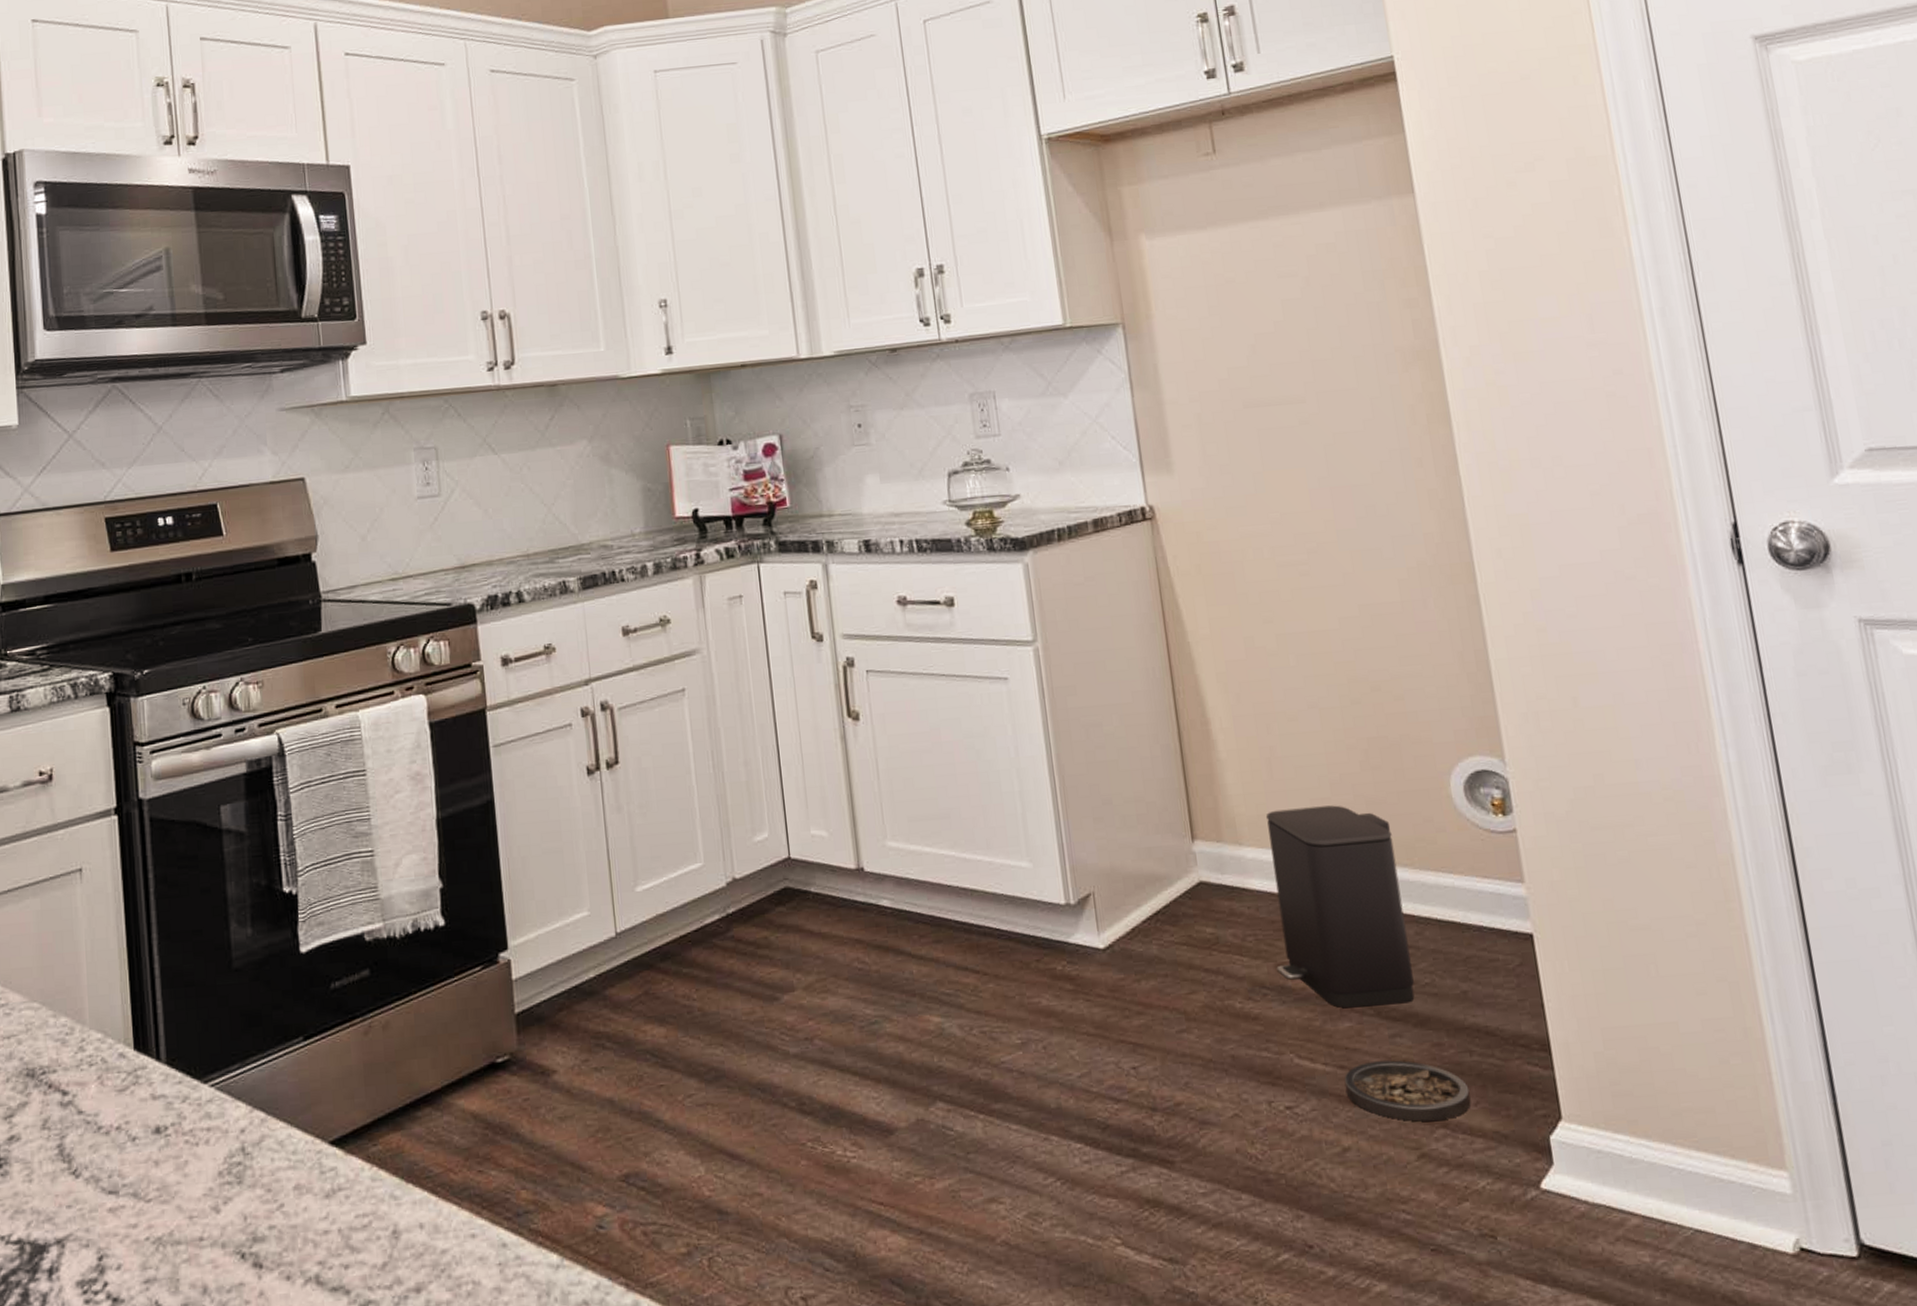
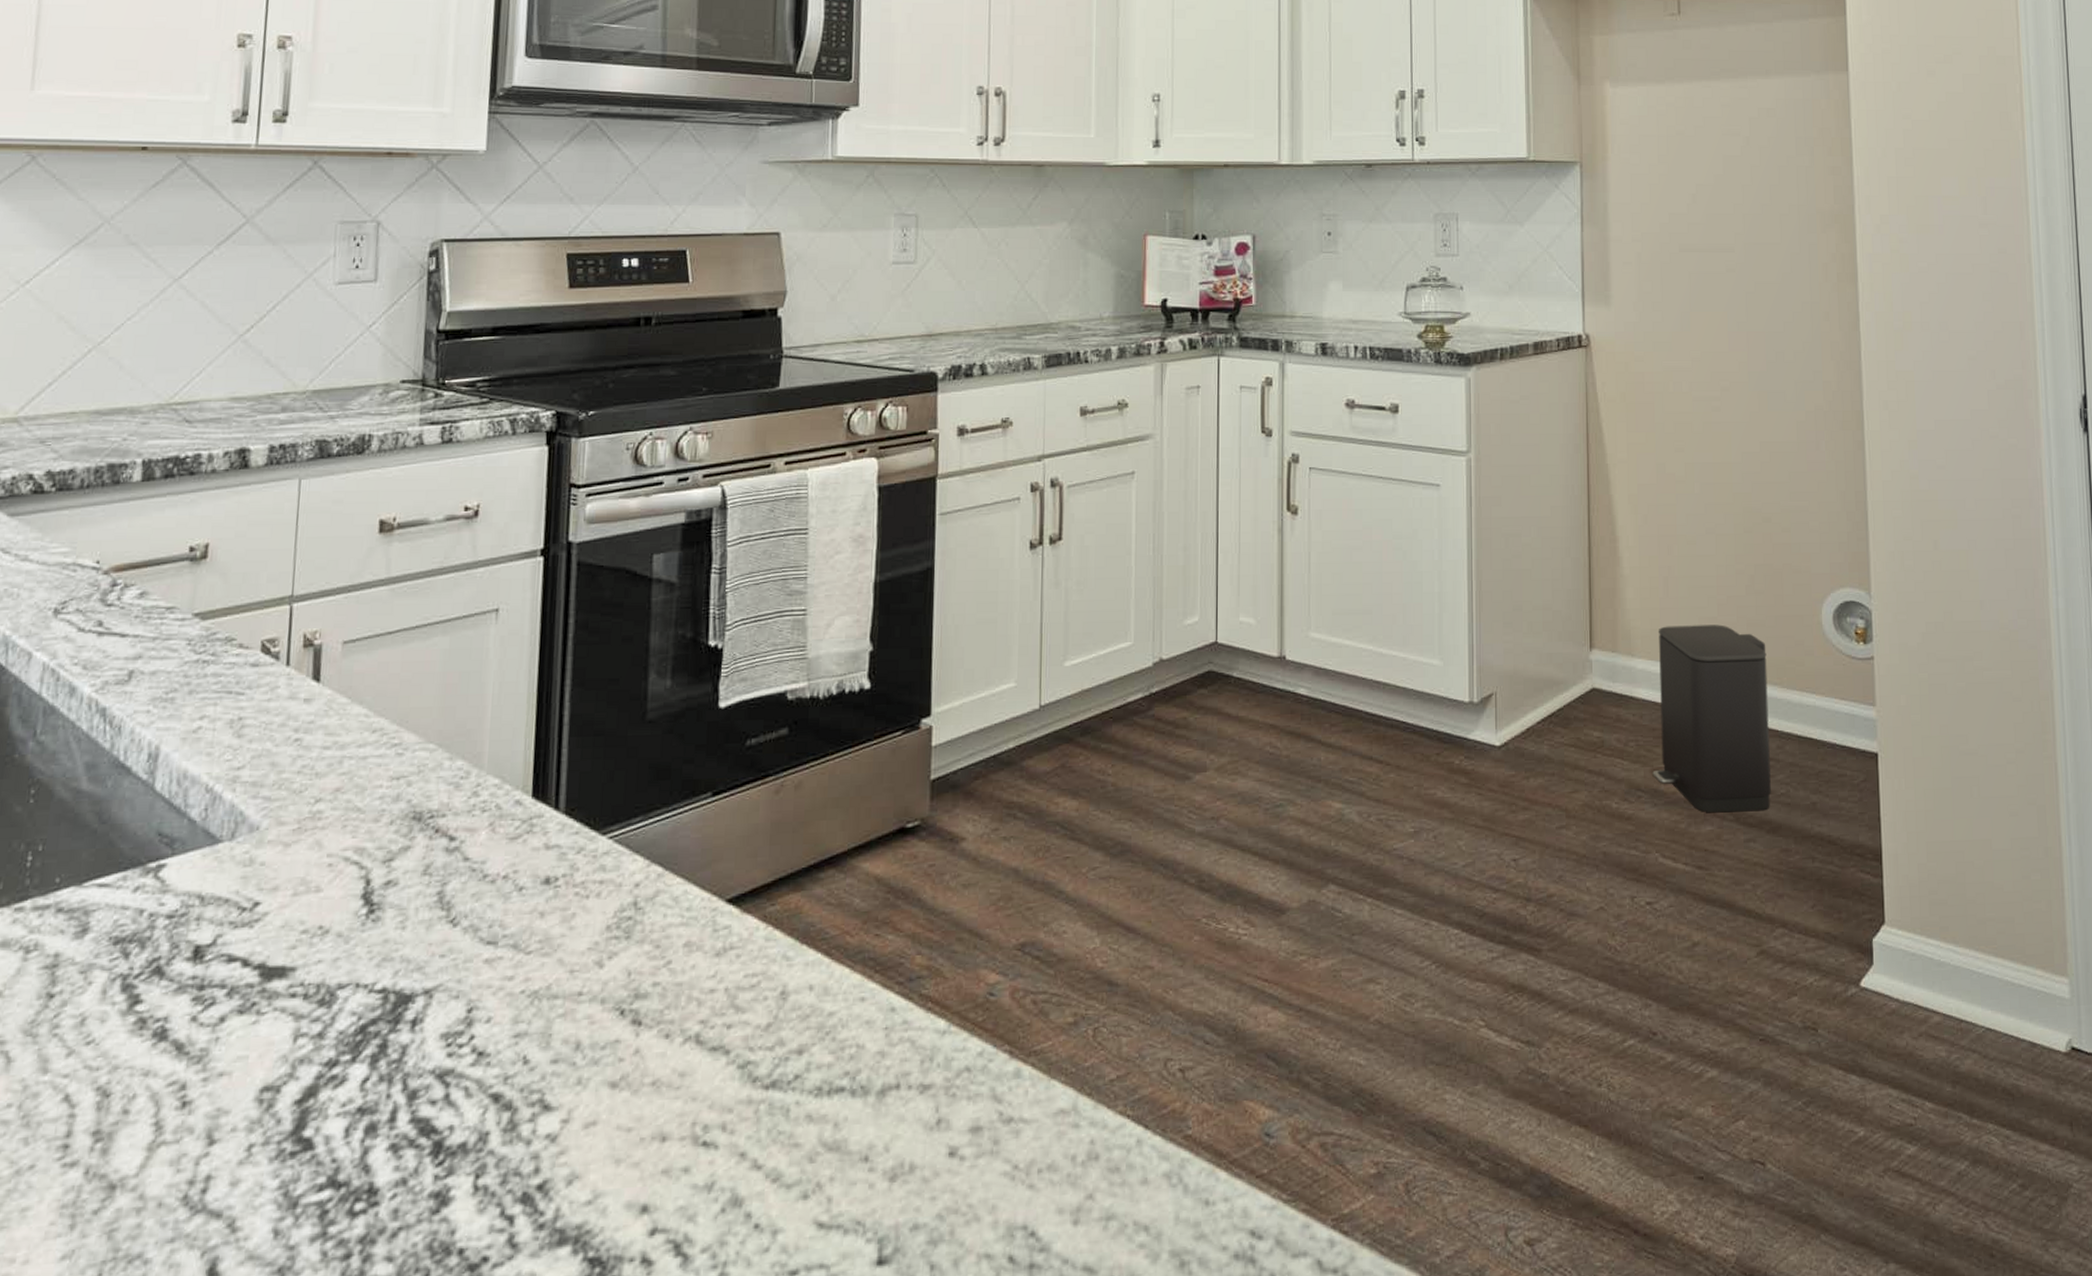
pet bowl: present [1344,1060,1471,1122] -> none [1700,863,1809,921]

